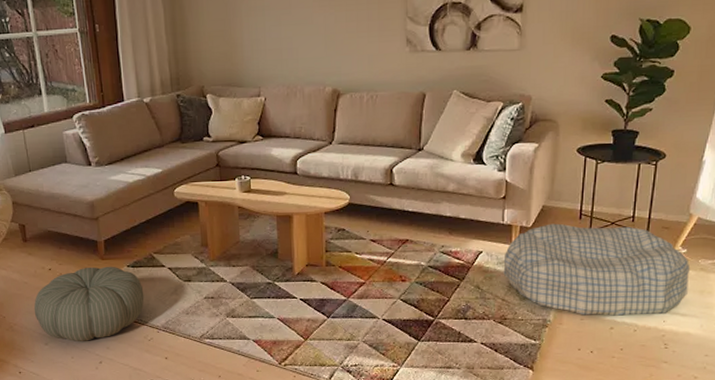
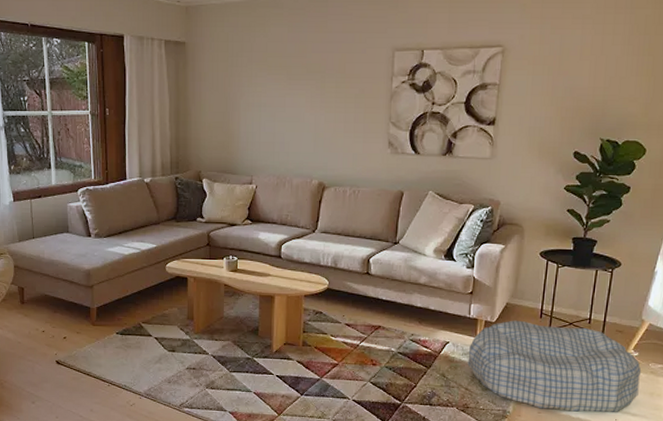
pouf: present [33,266,144,342] -> none [24,332,130,402]

